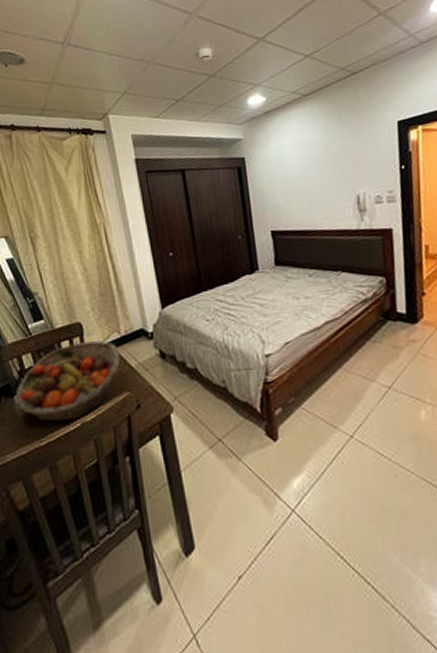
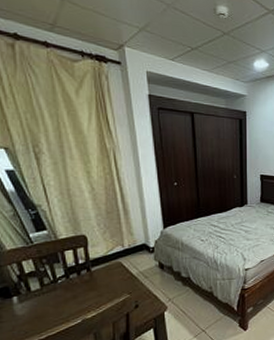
fruit basket: present [15,340,121,422] -> none [13,252,123,319]

